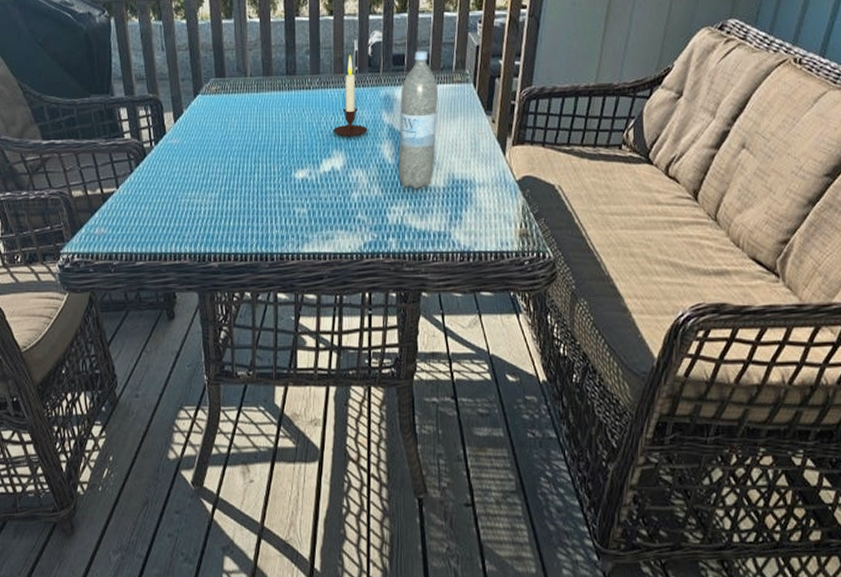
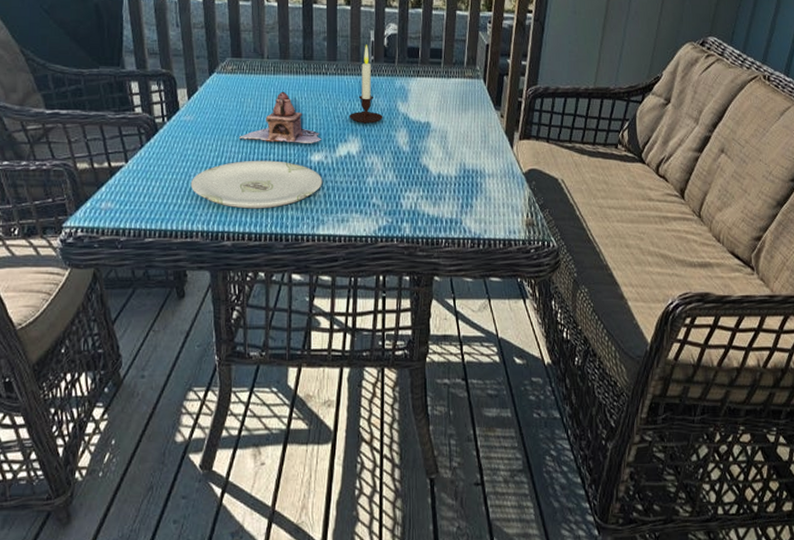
plate: none [178,179,307,229] -> present [190,160,323,209]
teapot: none [223,109,306,162] -> present [238,91,322,143]
water bottle: present [399,50,438,190] -> none [413,45,450,177]

